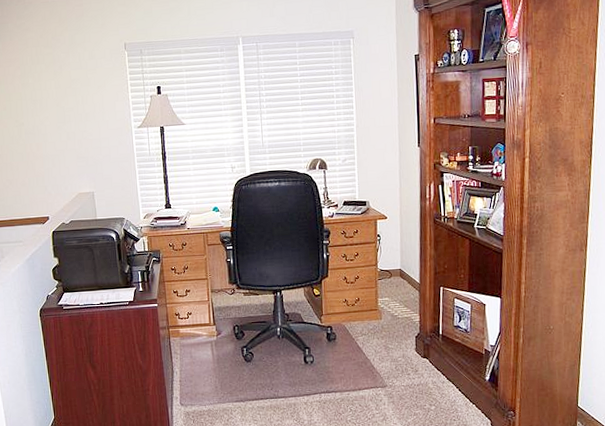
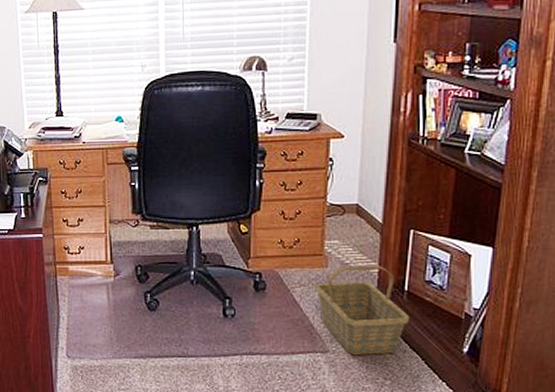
basket: none [373,316,445,388] -> present [315,266,410,356]

